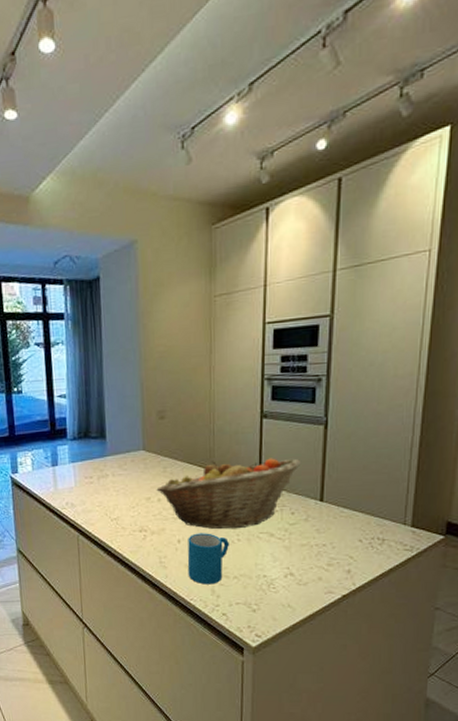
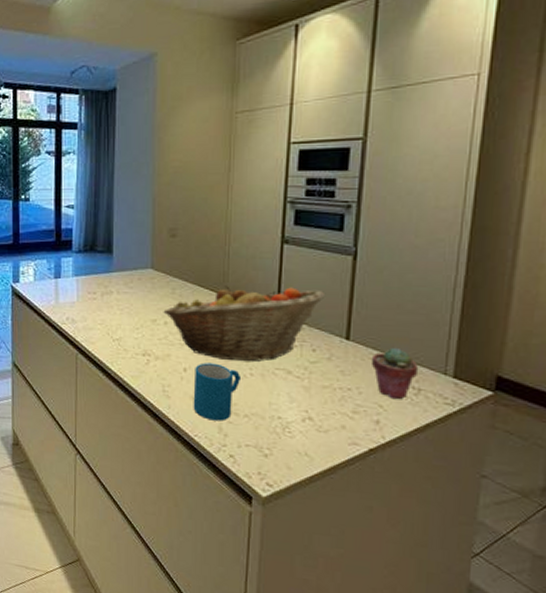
potted succulent: none [342,504,383,549] -> present [371,347,419,399]

